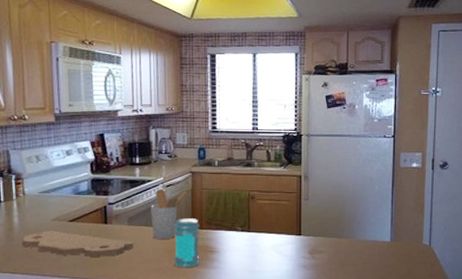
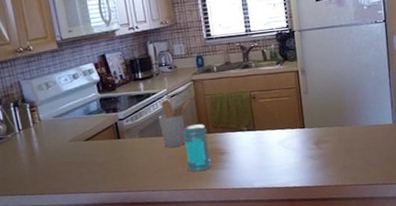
cutting board: present [22,230,134,257] -> none [44,151,148,173]

